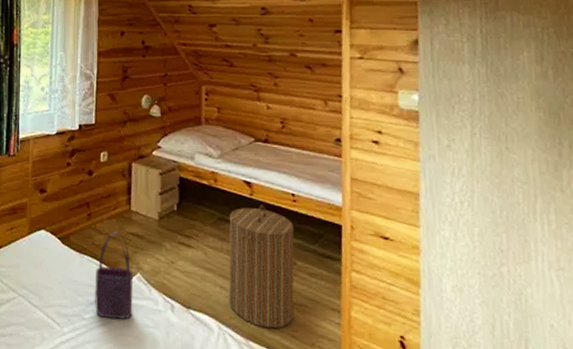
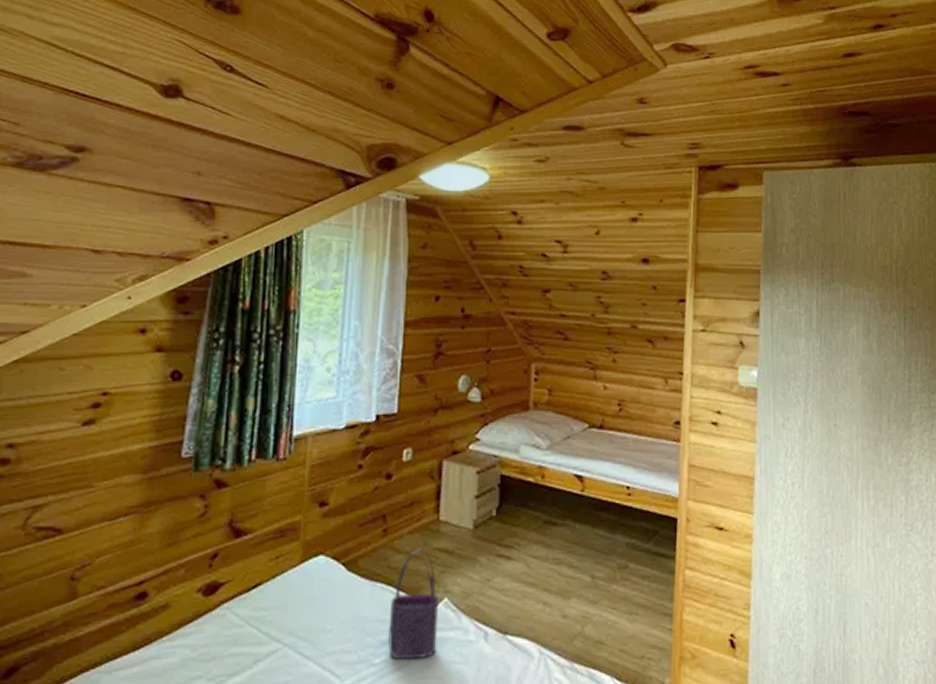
laundry hamper: present [228,204,295,329] -> none [552,501,628,646]

